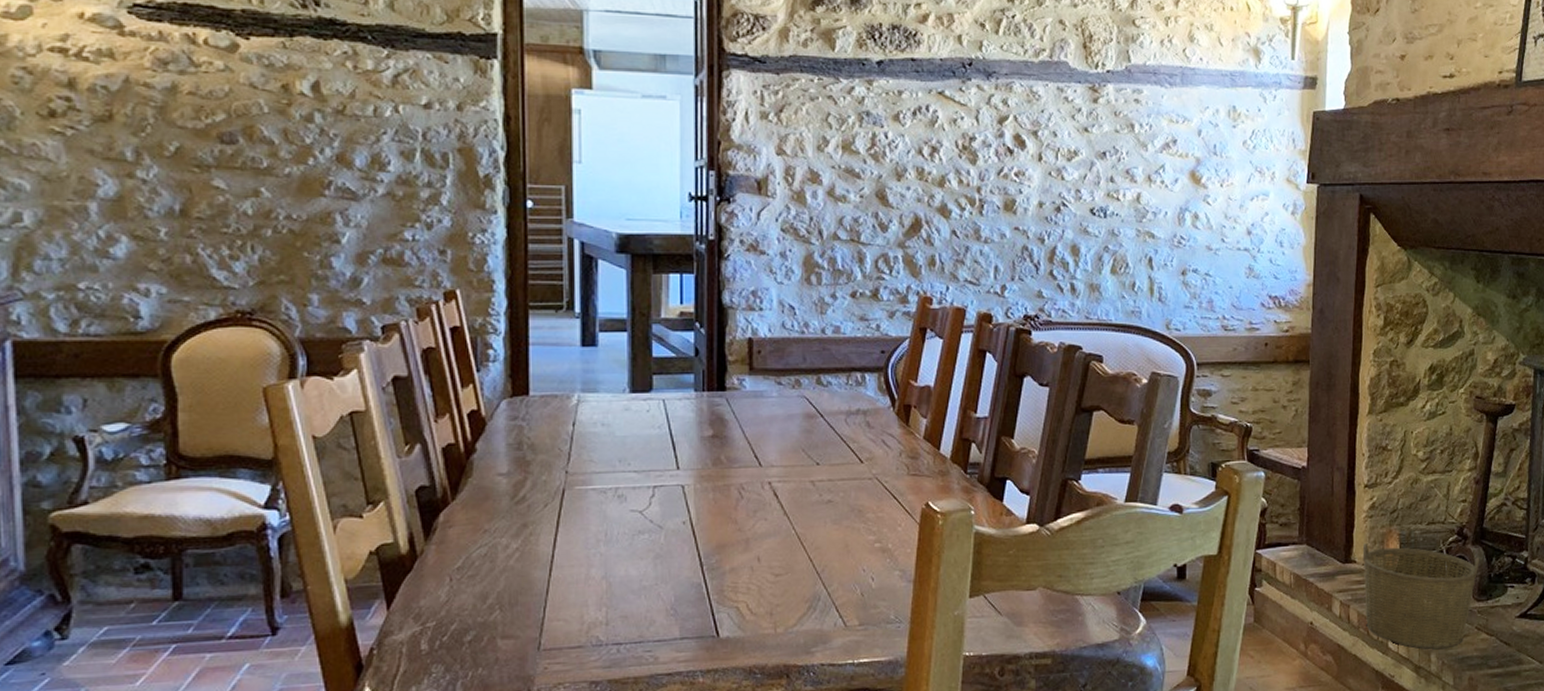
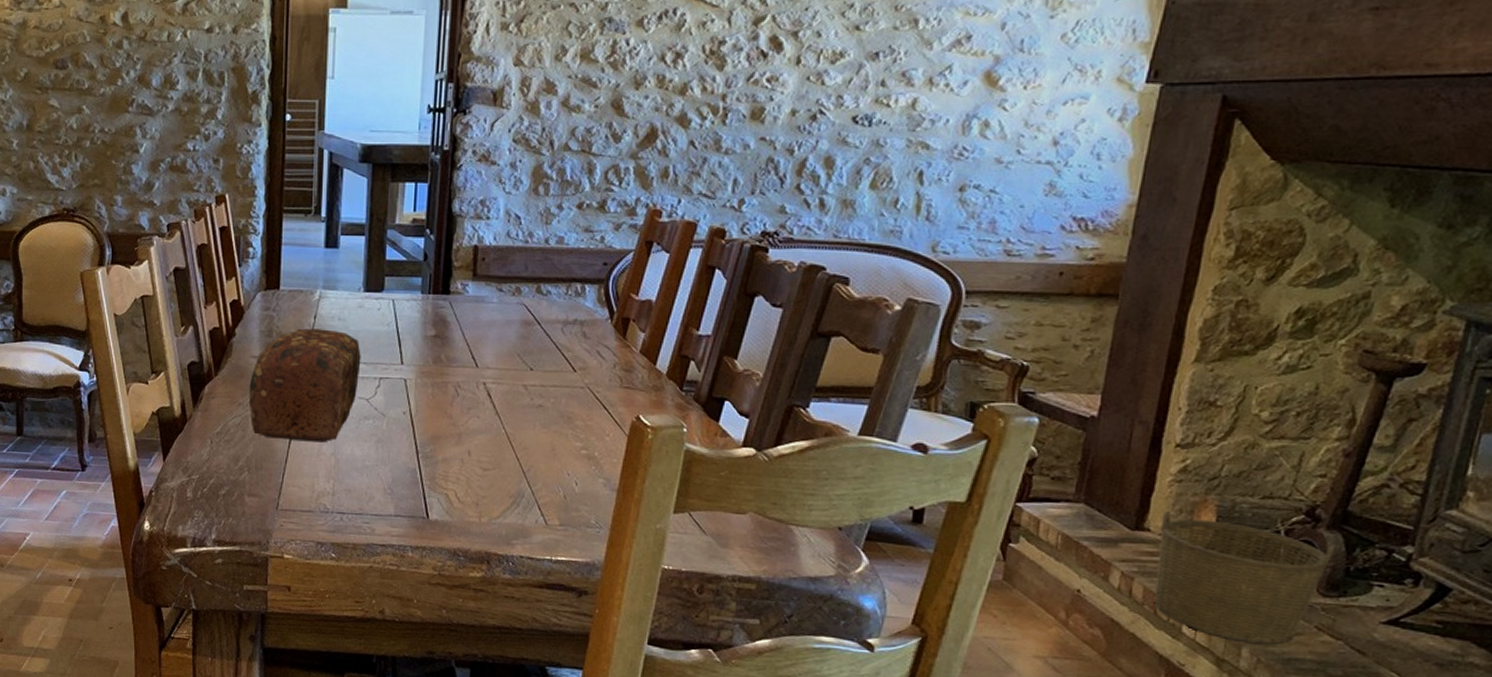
bread loaf: none [496,437,631,567] -> present [248,328,361,443]

